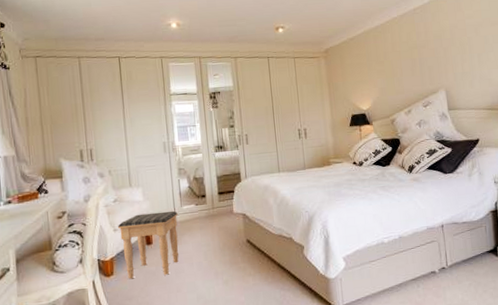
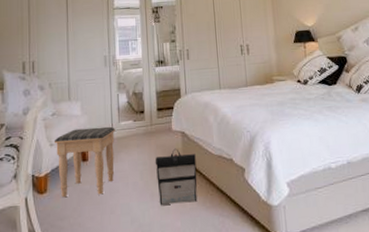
backpack: none [218,229,260,282] -> present [155,148,197,205]

